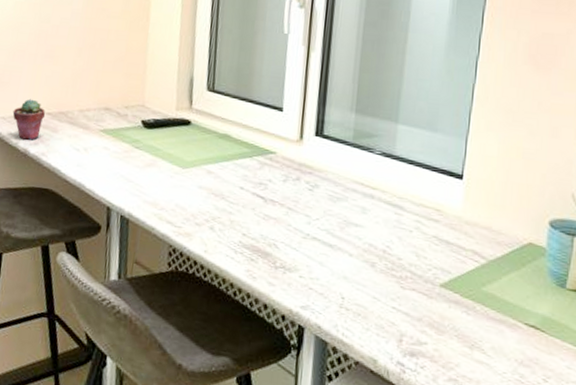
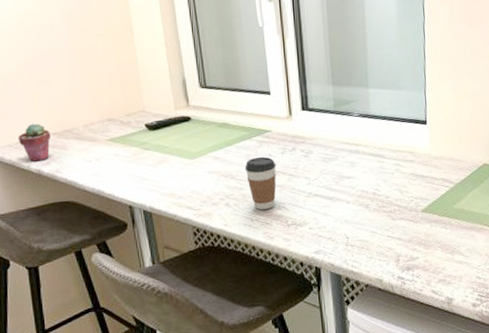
coffee cup: none [238,180,275,244] -> present [244,156,276,210]

